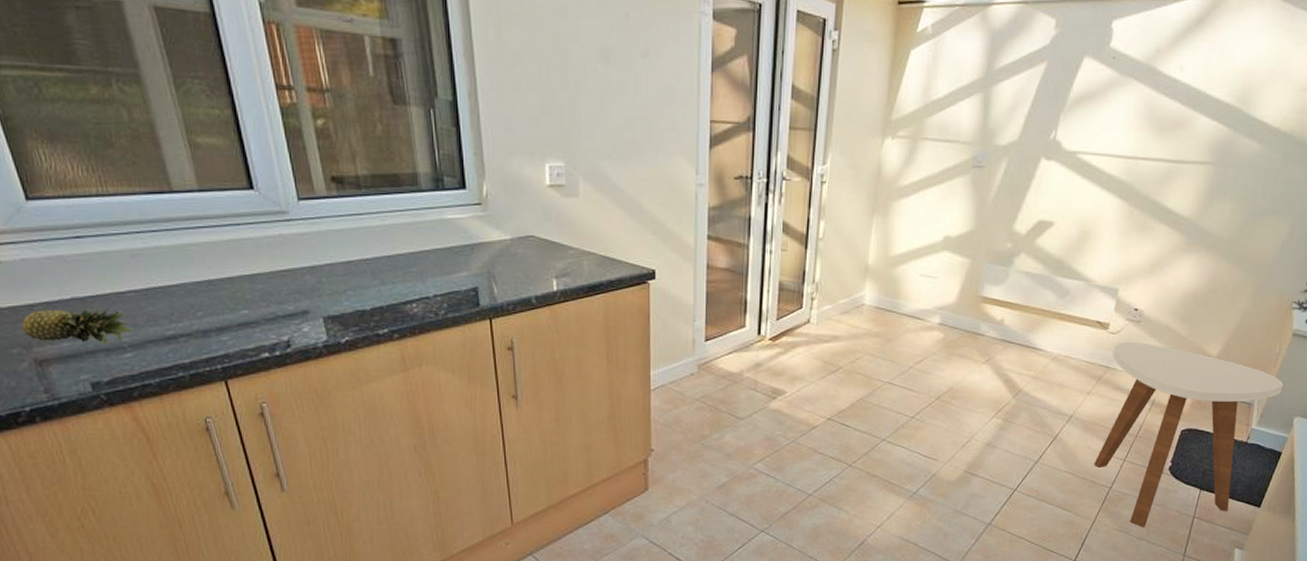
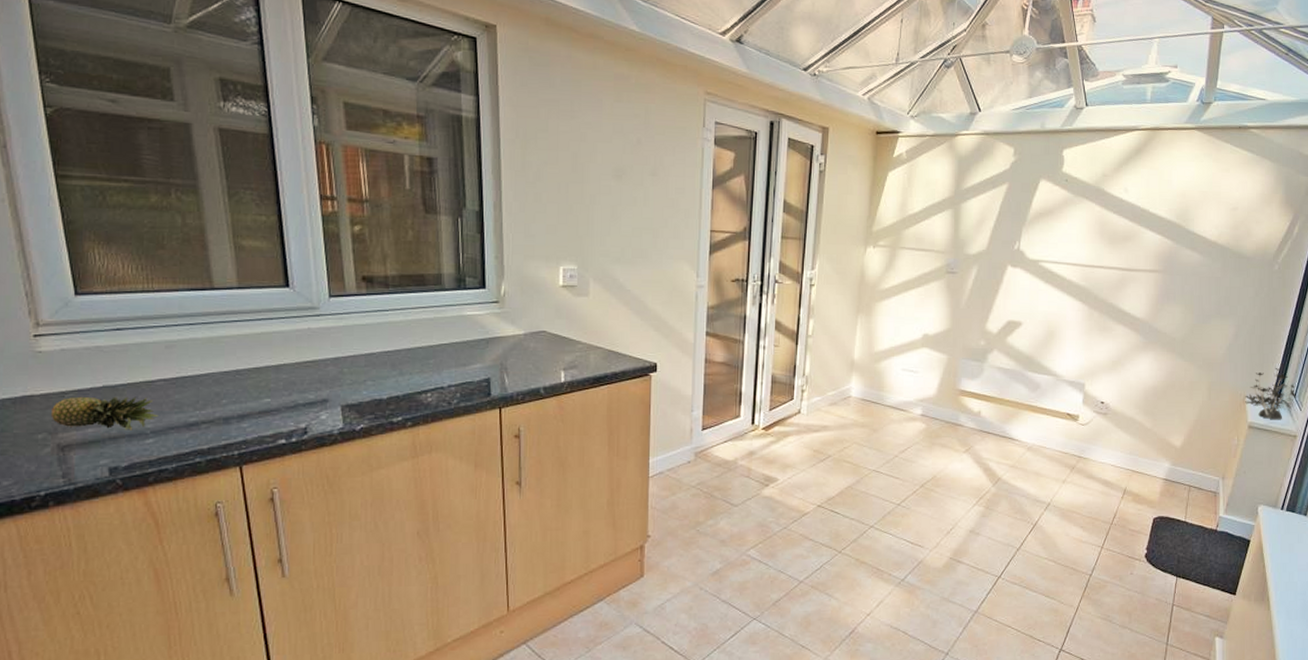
side table: present [1094,342,1283,527] -> none [1073,433,1245,615]

